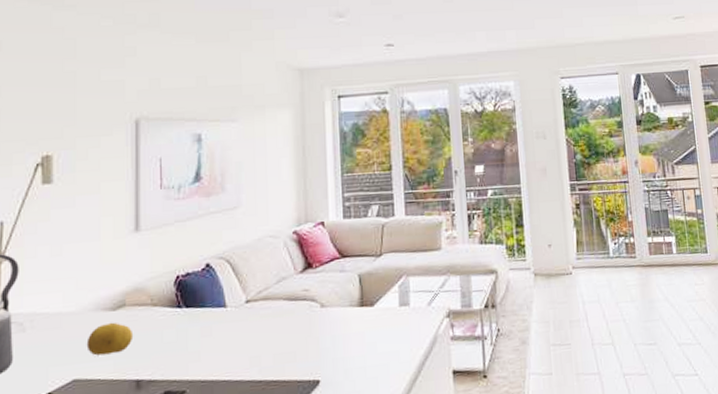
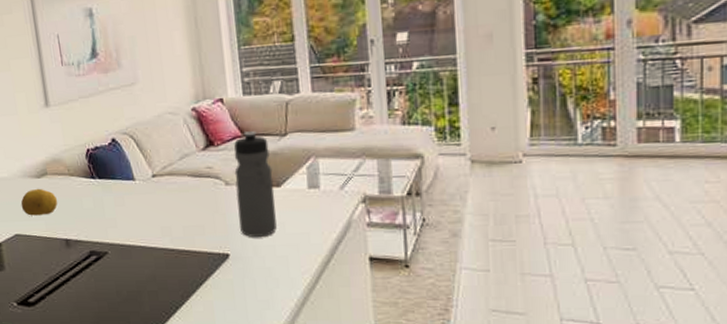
water bottle: none [330,252,368,360] -> present [234,131,277,237]

